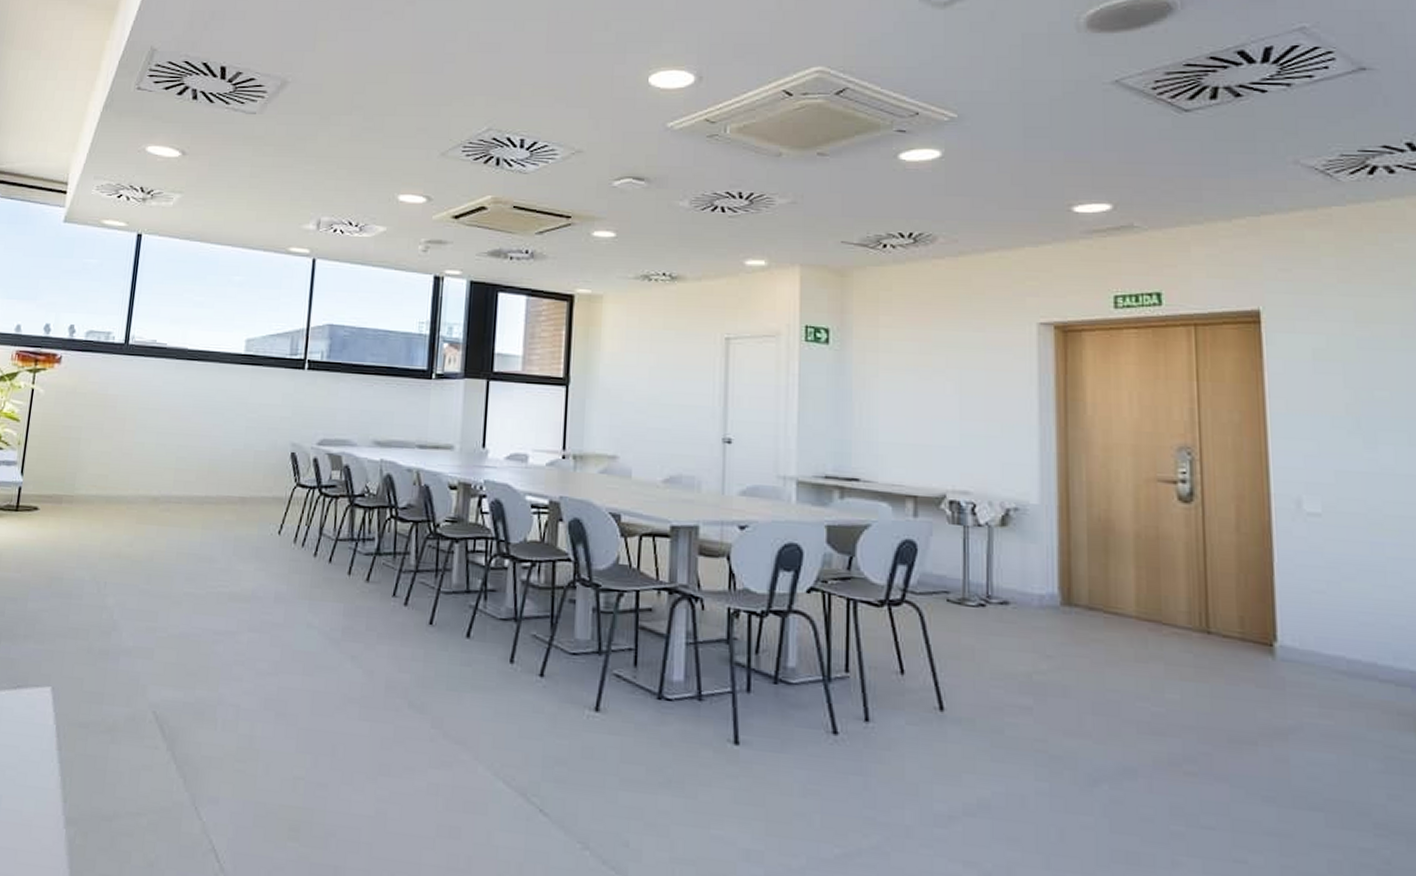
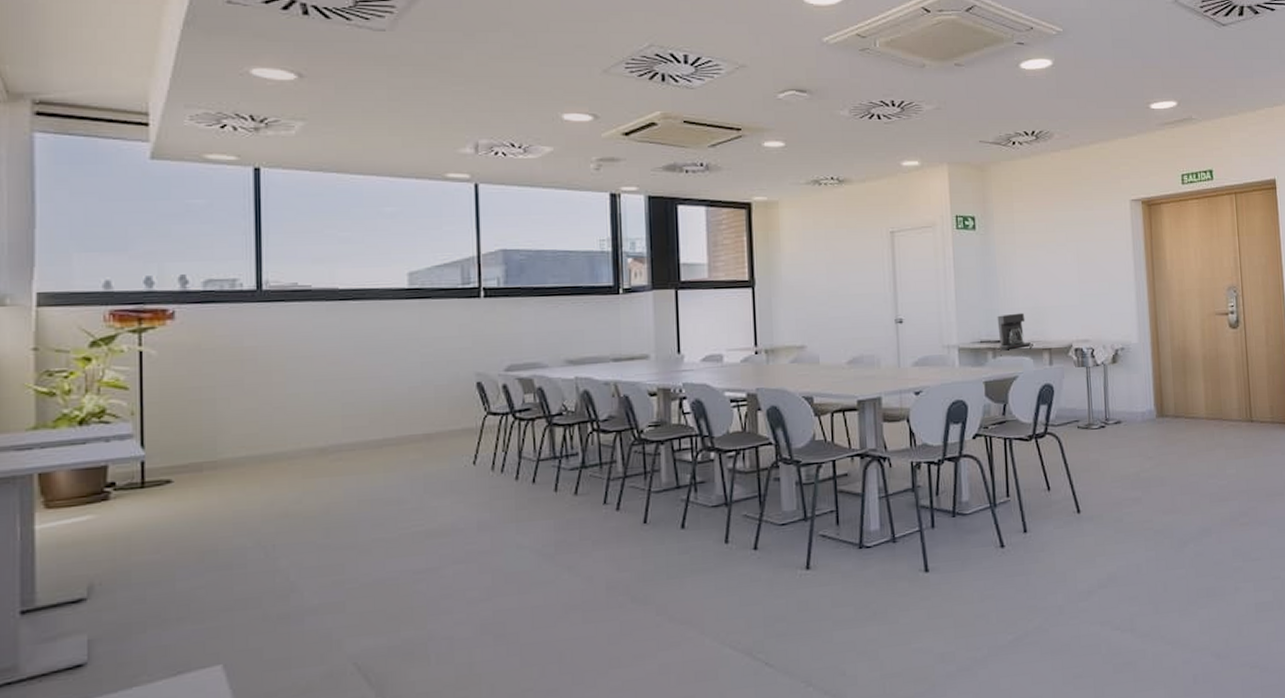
coffee maker: none [848,447,890,491] -> present [997,312,1031,350]

